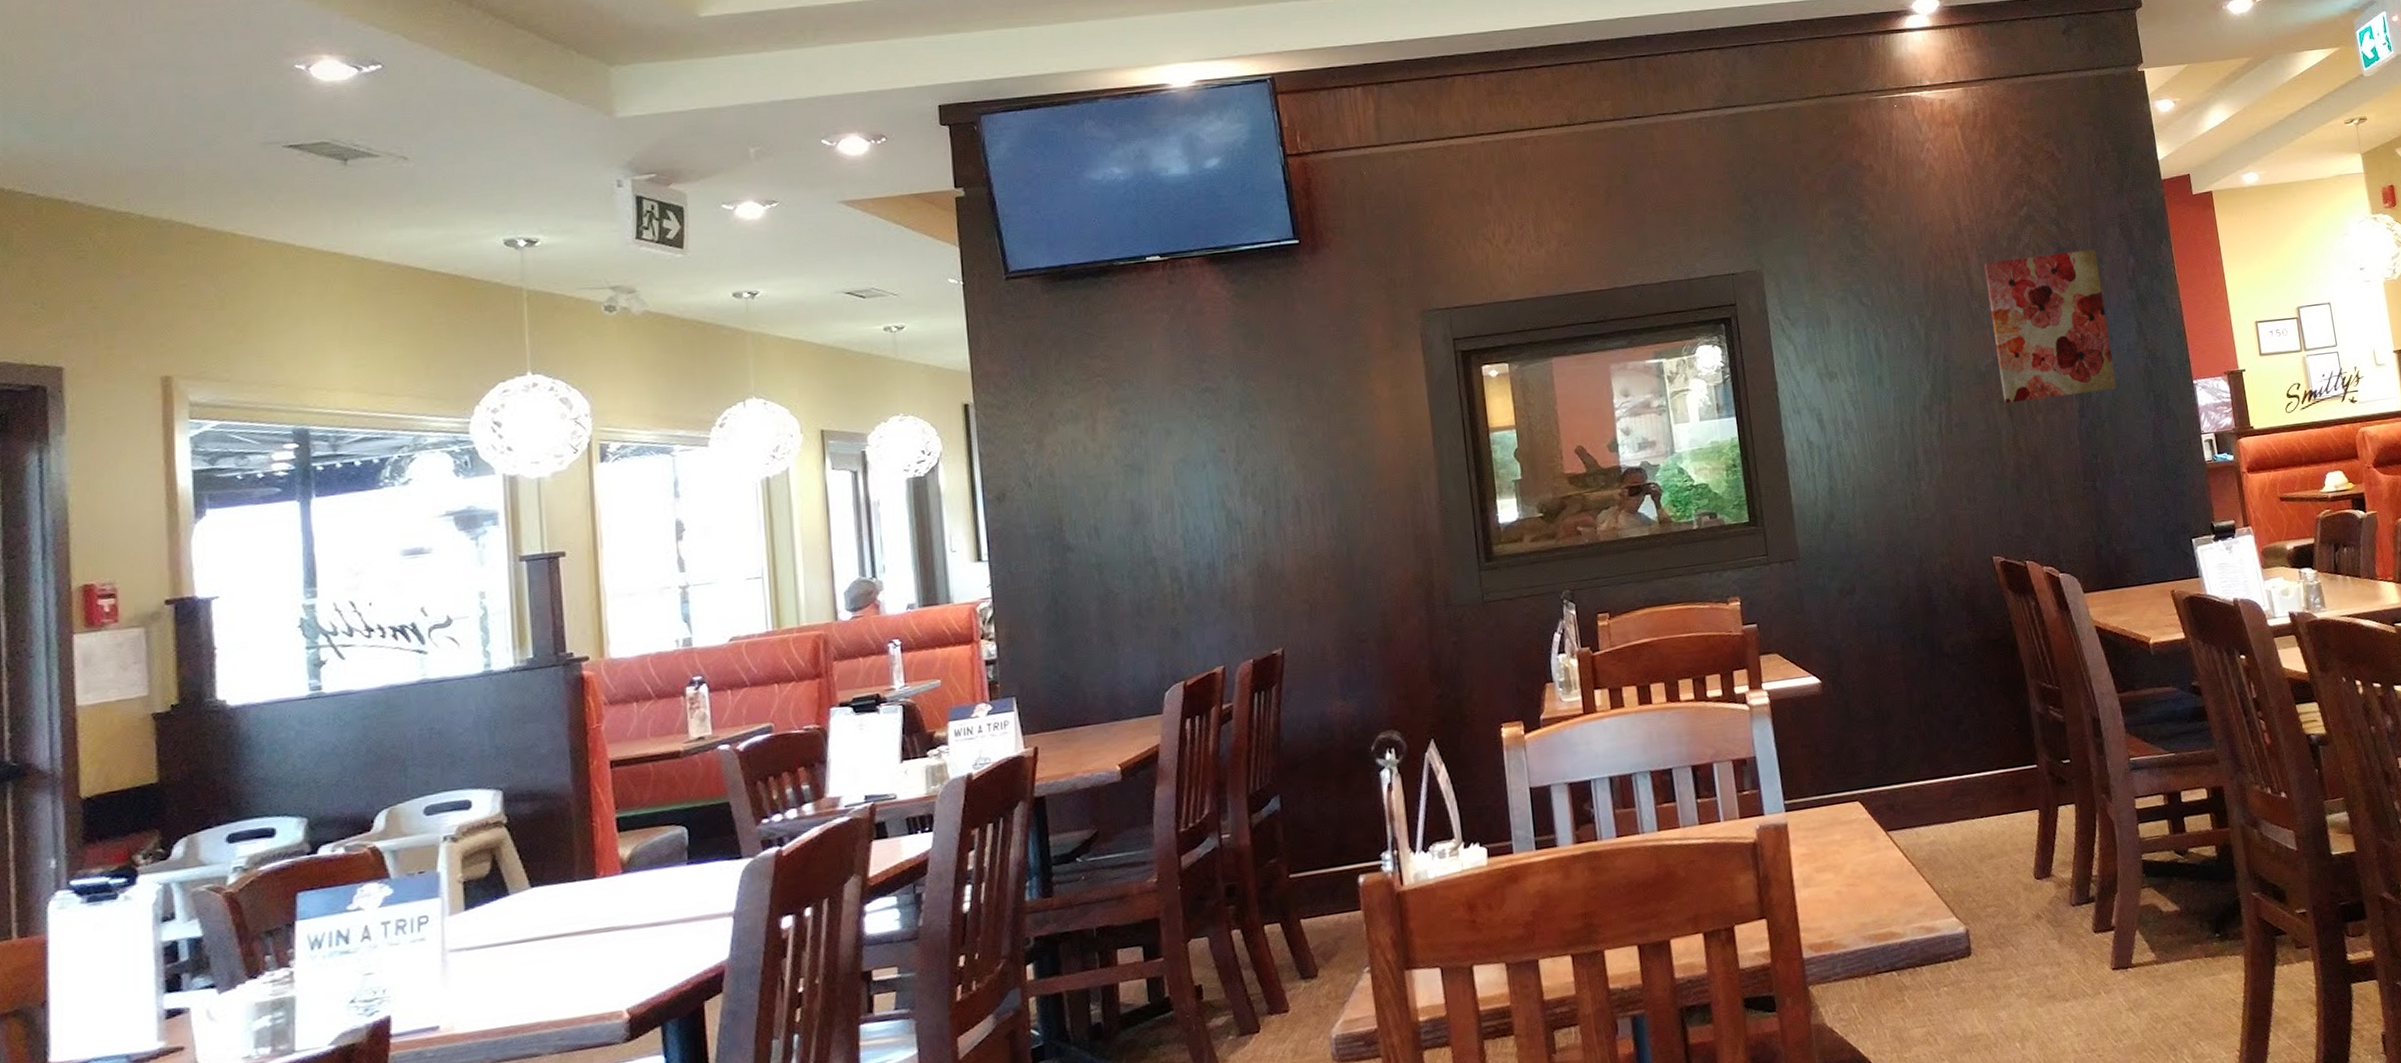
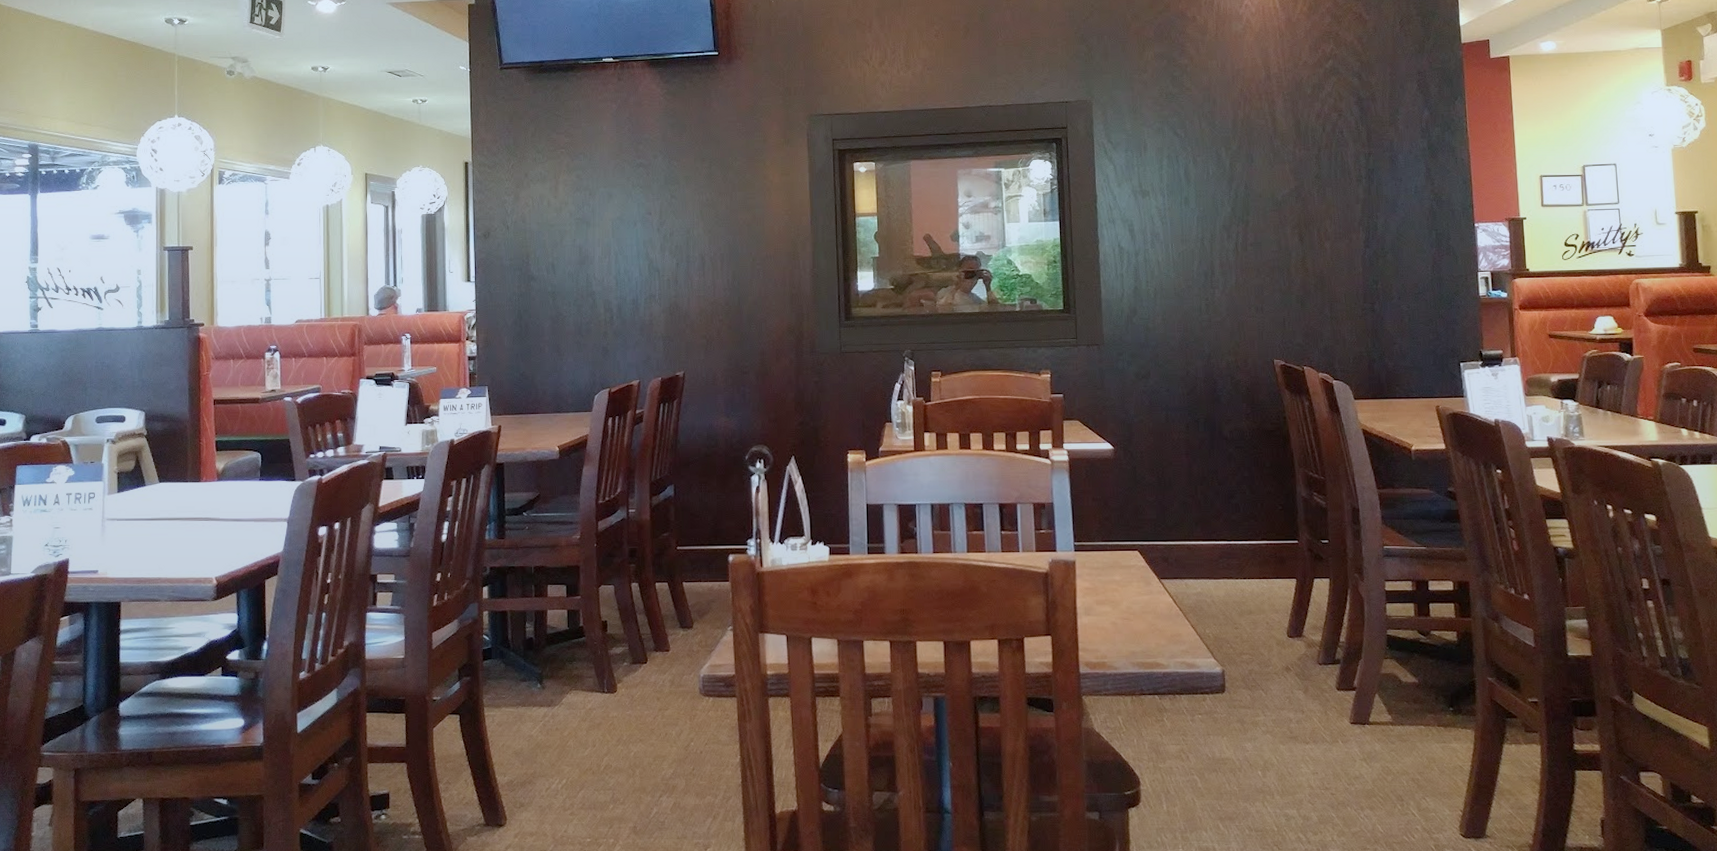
wall art: present [1984,249,2117,404] -> none [1288,101,1402,230]

